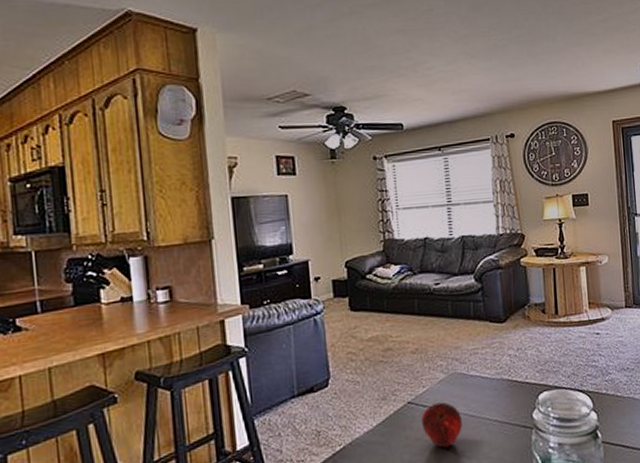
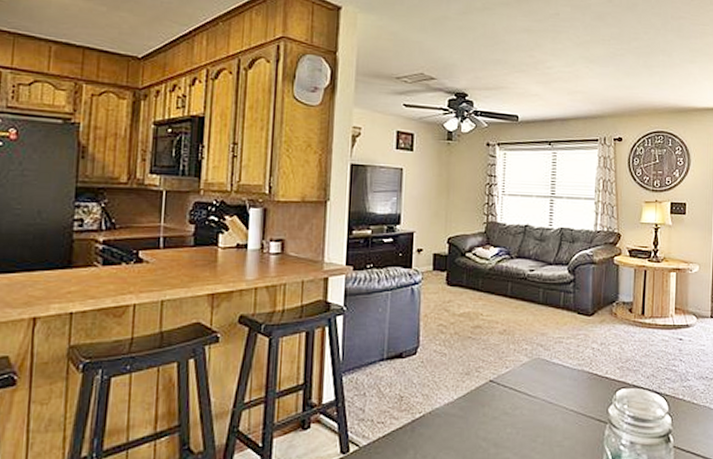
apple: present [421,401,462,448] -> none [501,384,539,430]

